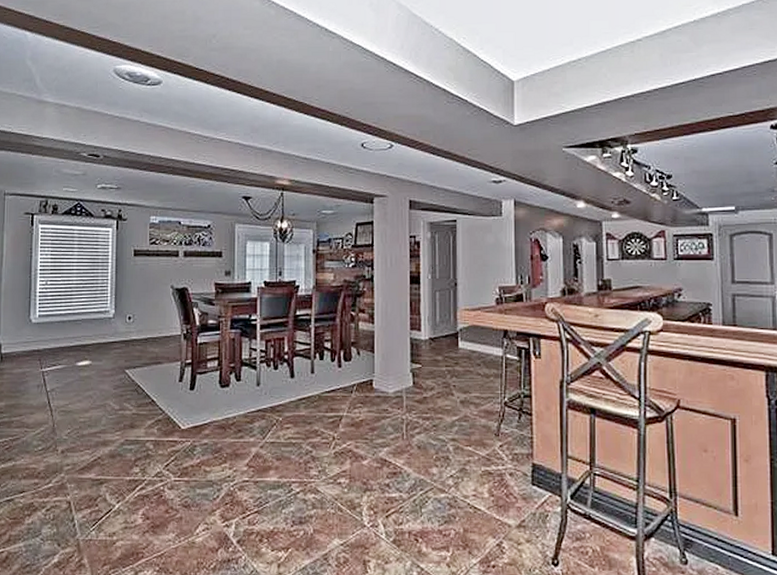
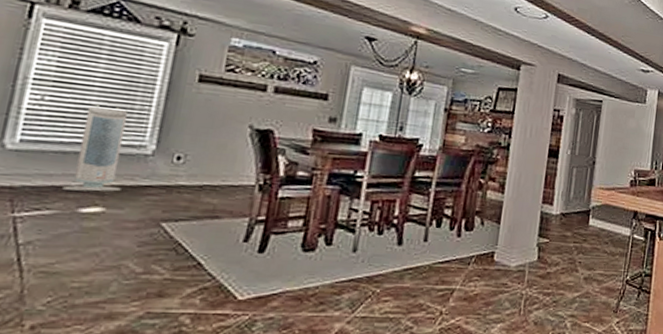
air purifier: none [66,284,99,349] -> present [62,105,129,192]

